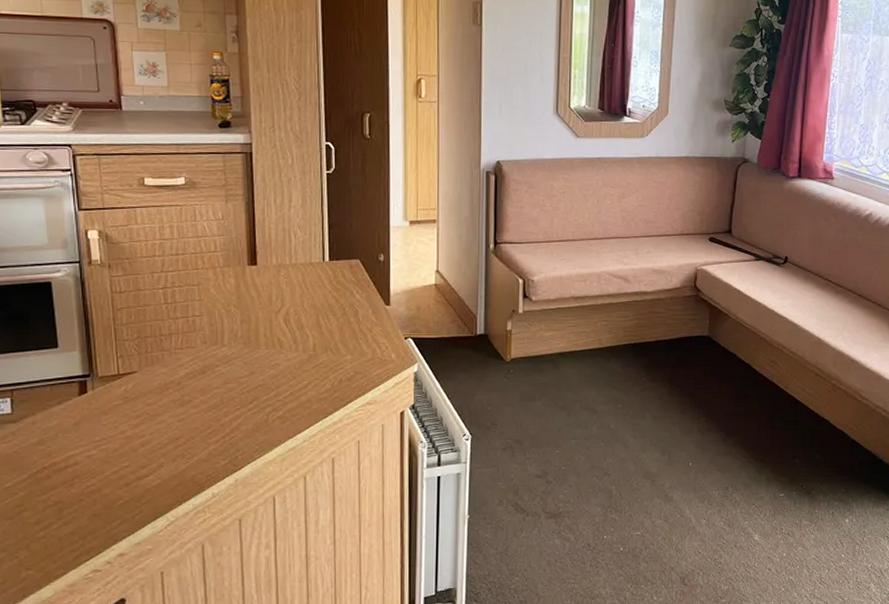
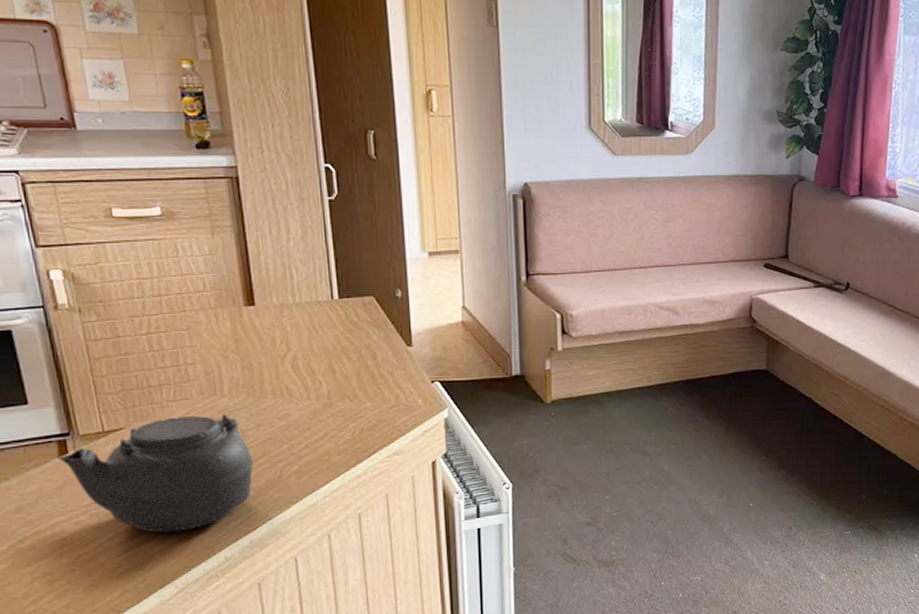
teapot: none [77,362,245,469] -> present [57,414,255,533]

